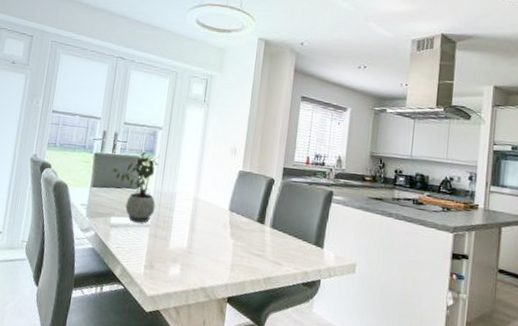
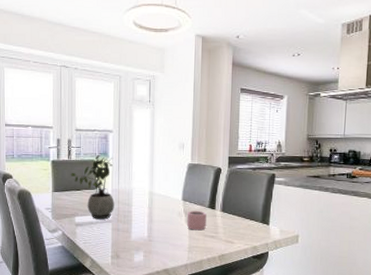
mug: none [231,223,255,247] -> present [186,211,207,231]

